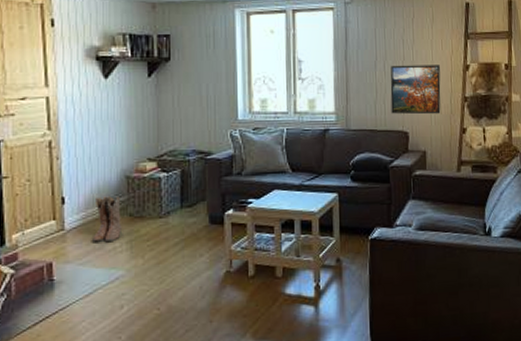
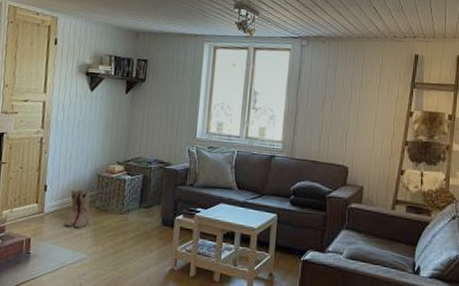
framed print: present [390,65,441,115] -> none [334,105,384,154]

